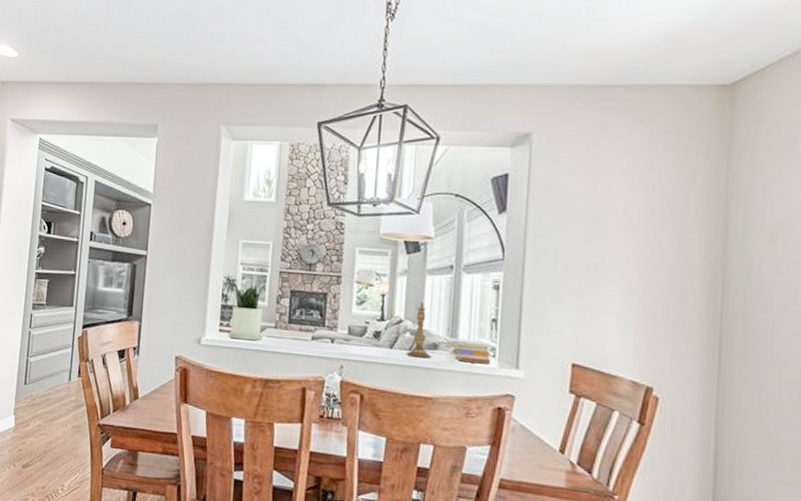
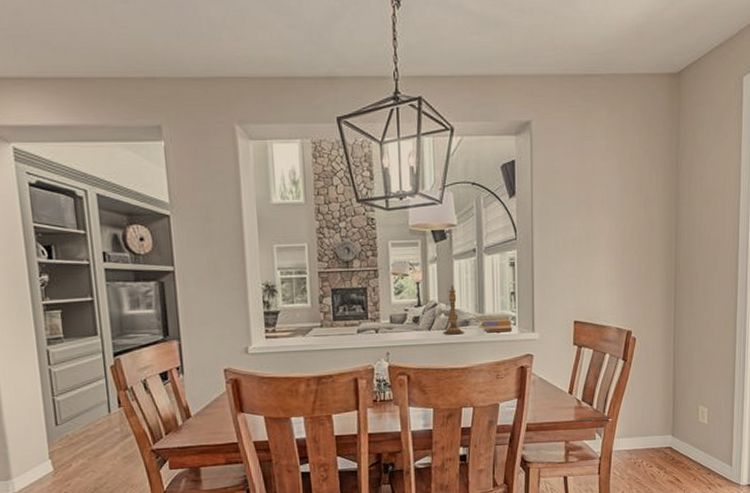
planter: present [227,284,264,341] -> none [274,289,311,343]

